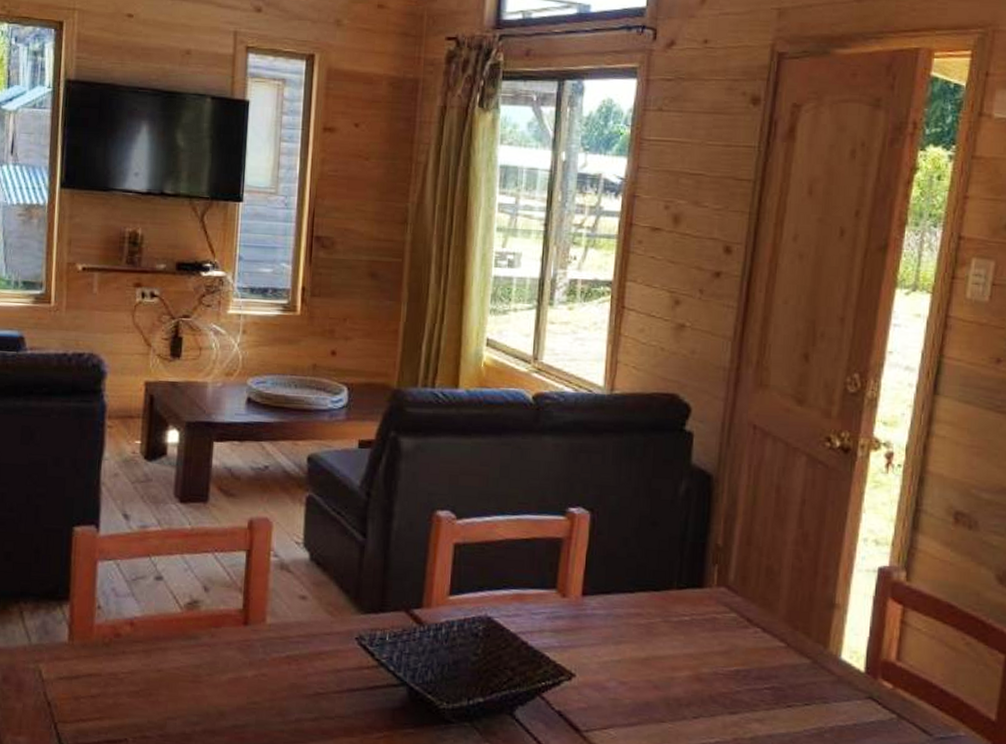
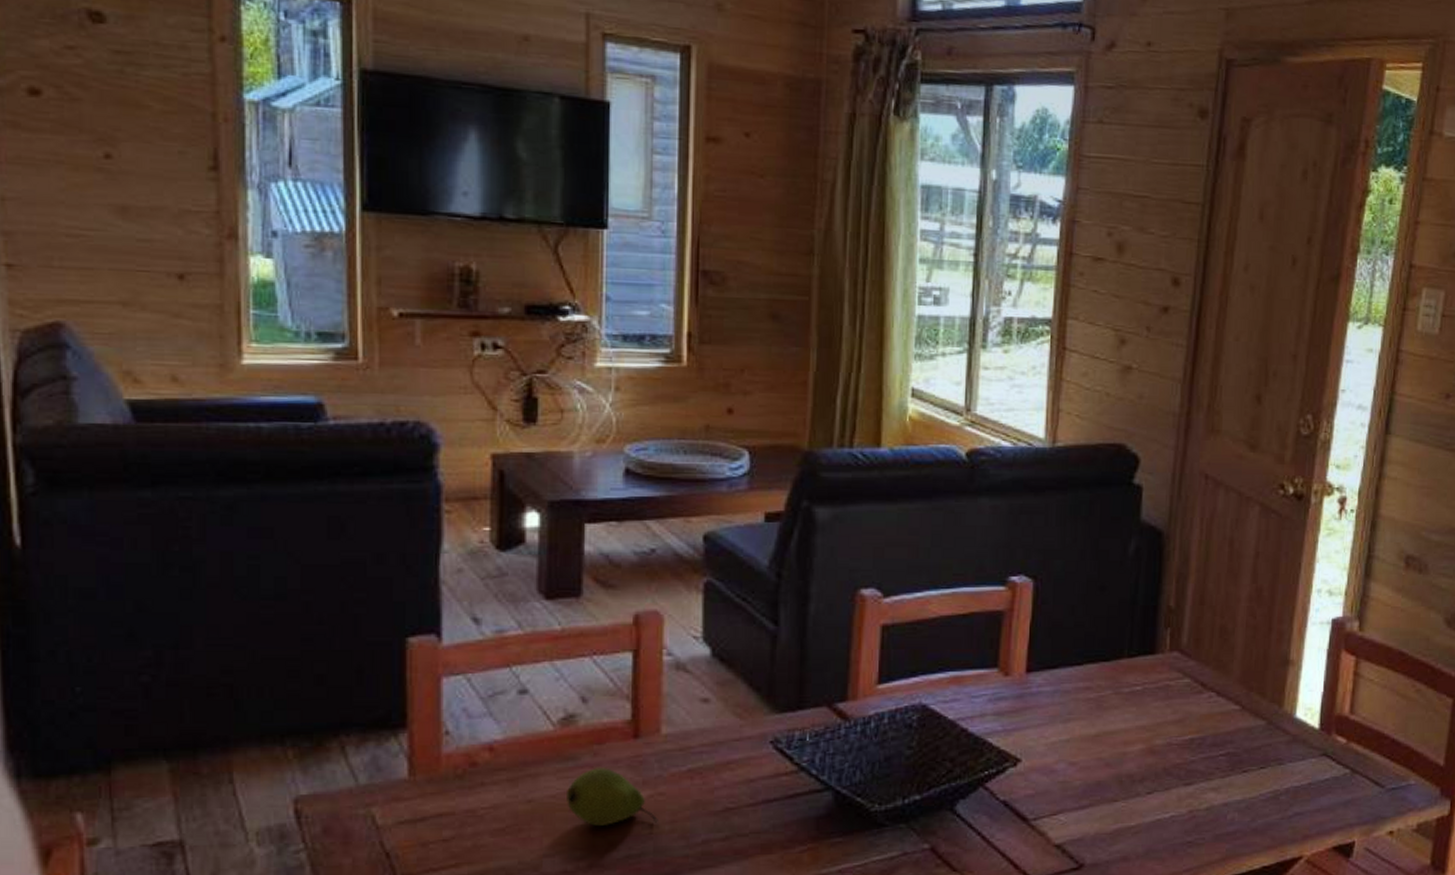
fruit: none [188,646,260,700] -> present [567,766,658,827]

